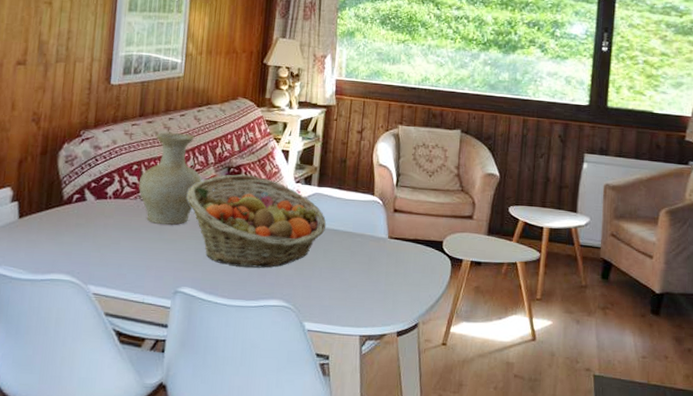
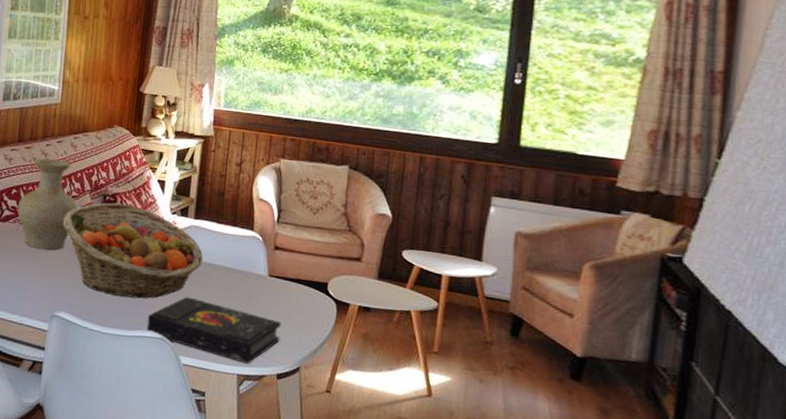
book: none [271,263,401,324] -> present [146,296,281,364]

